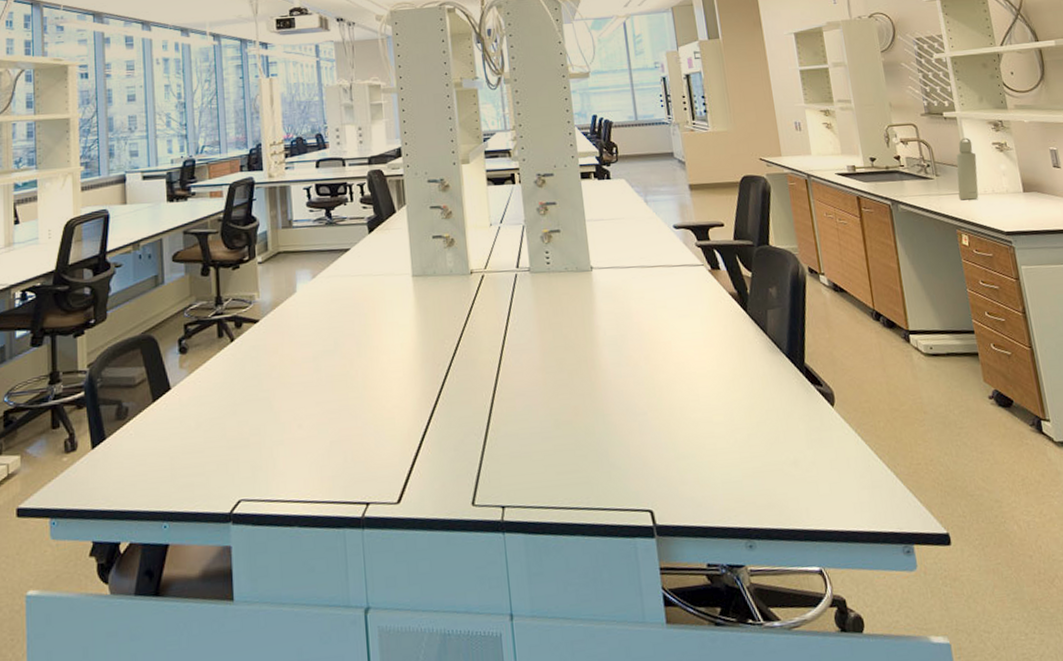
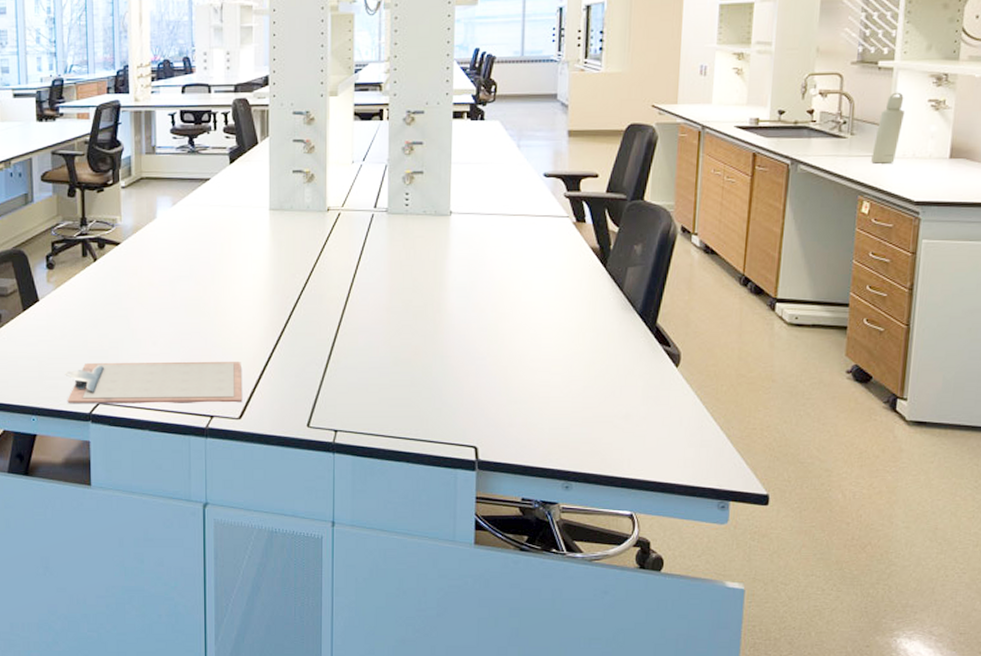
clipboard: none [201,439,400,503] -> present [65,362,243,403]

